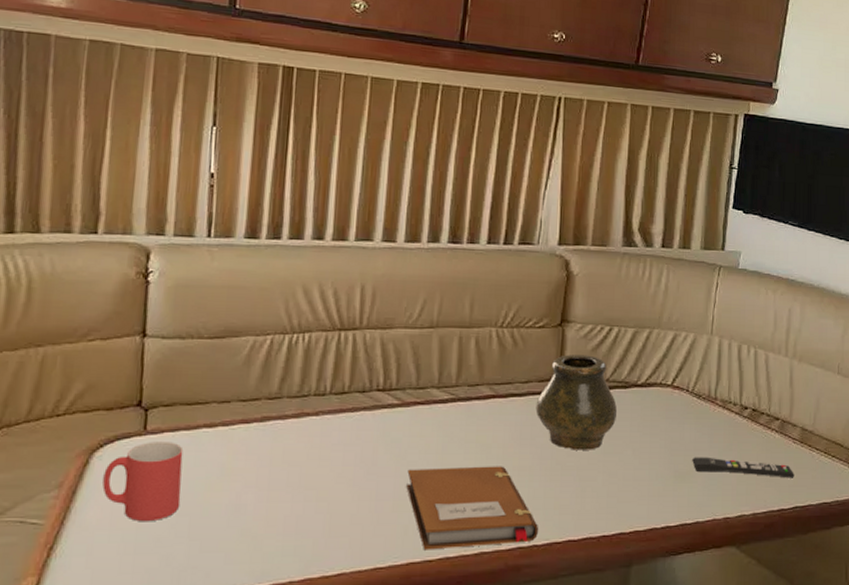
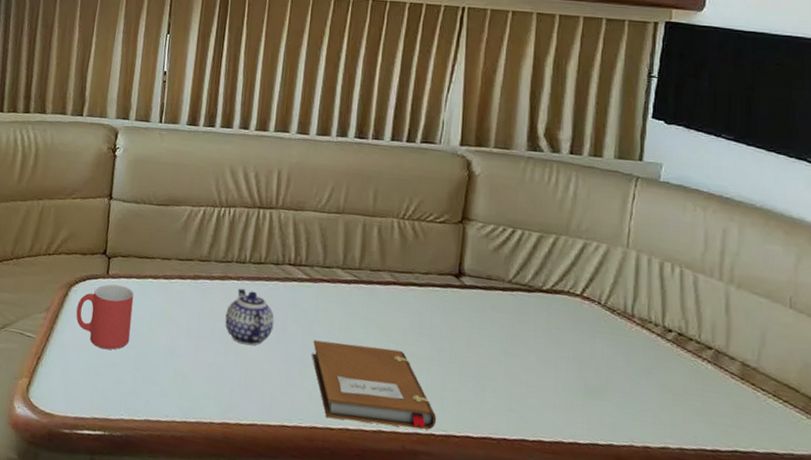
teapot: none [303,424,362,488] -> present [225,288,274,346]
vase: present [535,355,617,450] -> none [435,251,520,350]
remote control: present [692,457,794,478] -> none [605,374,733,418]

